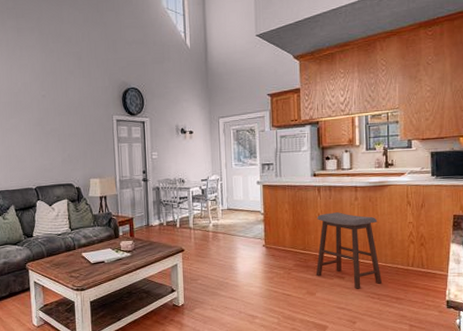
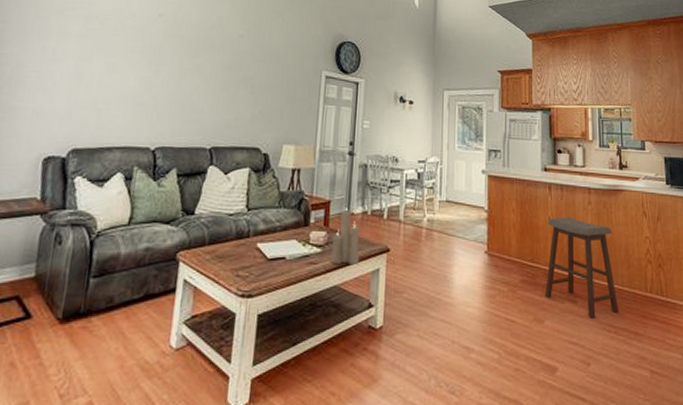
candle: none [138,222,161,264] -> present [330,208,360,266]

